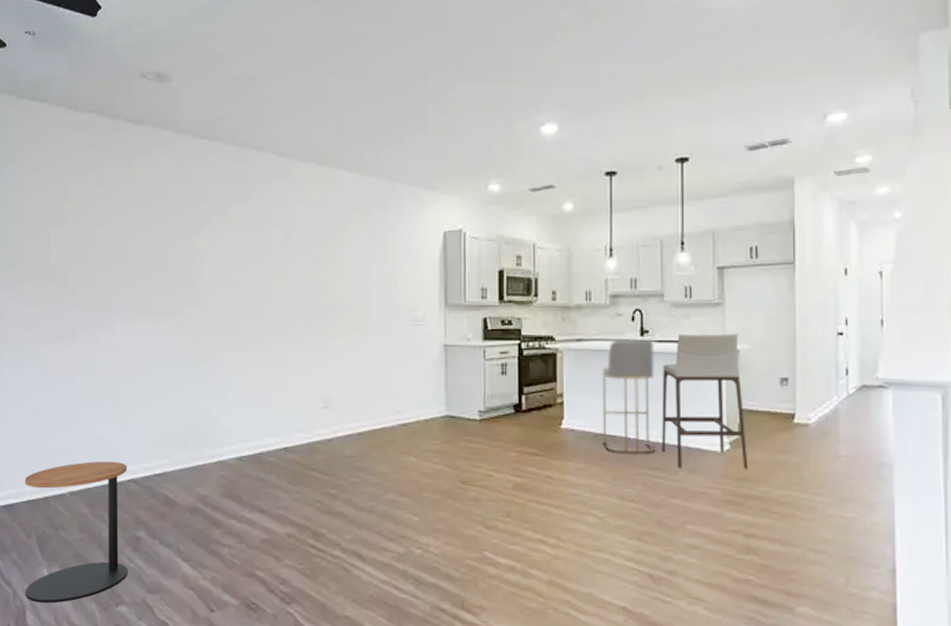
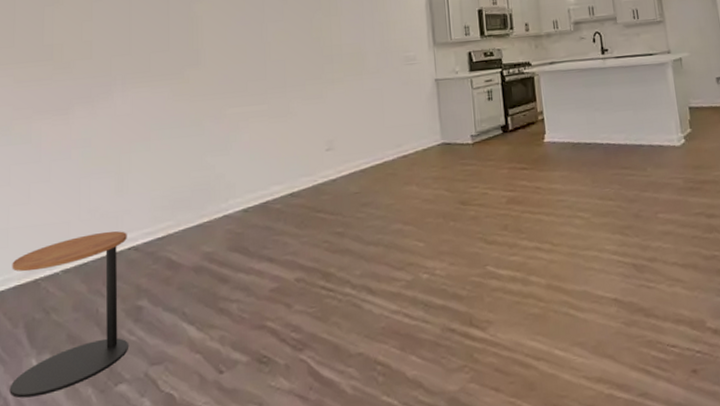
bar stool: present [602,340,655,455] -> none [573,57,625,159]
bar stool: present [662,333,749,470] -> none [623,44,702,165]

